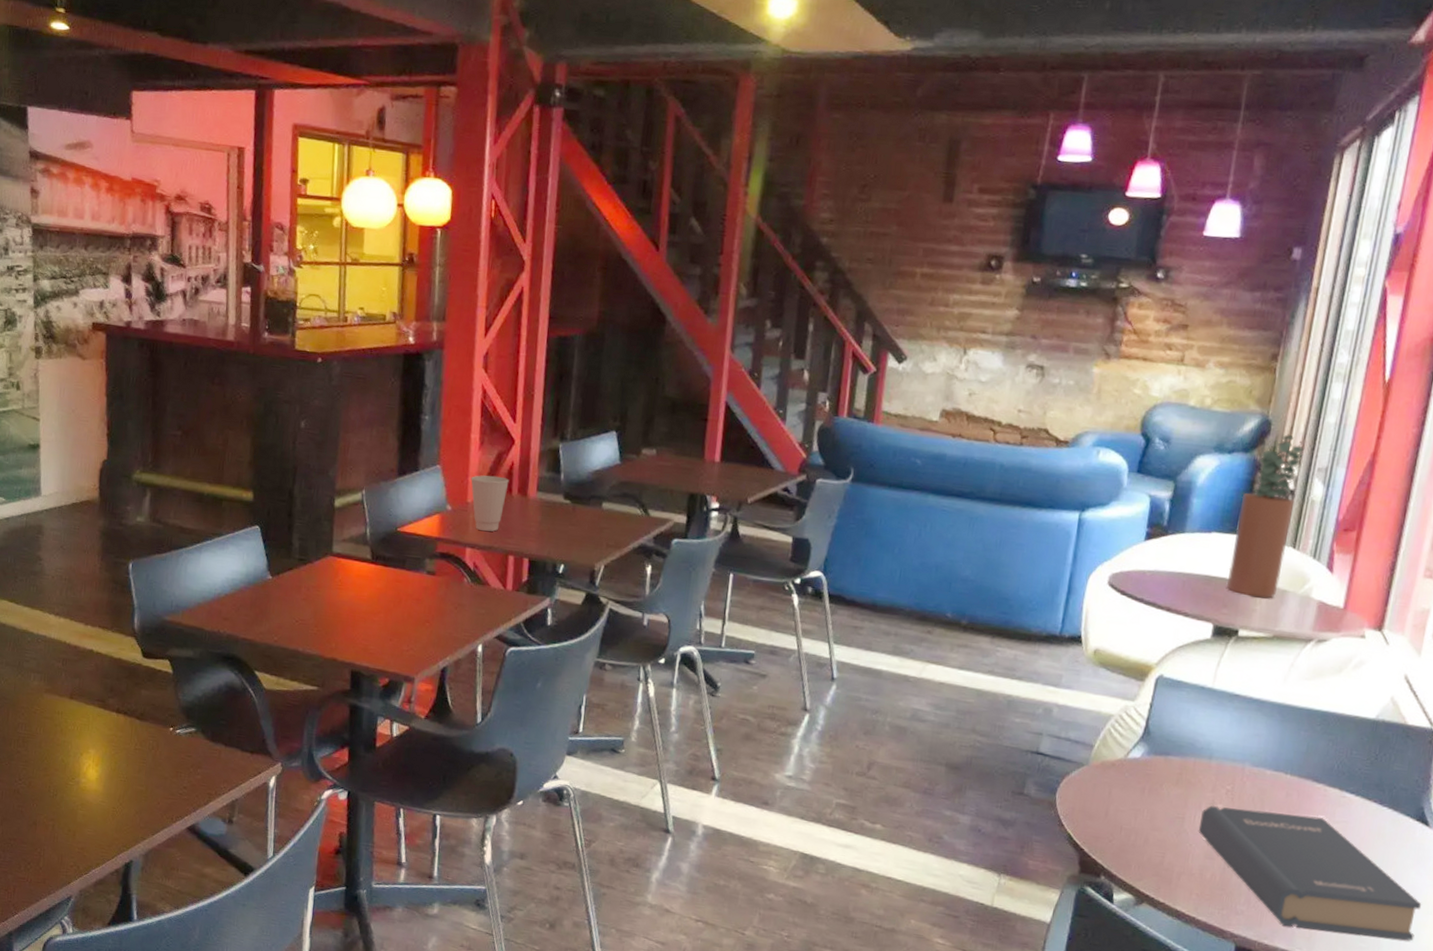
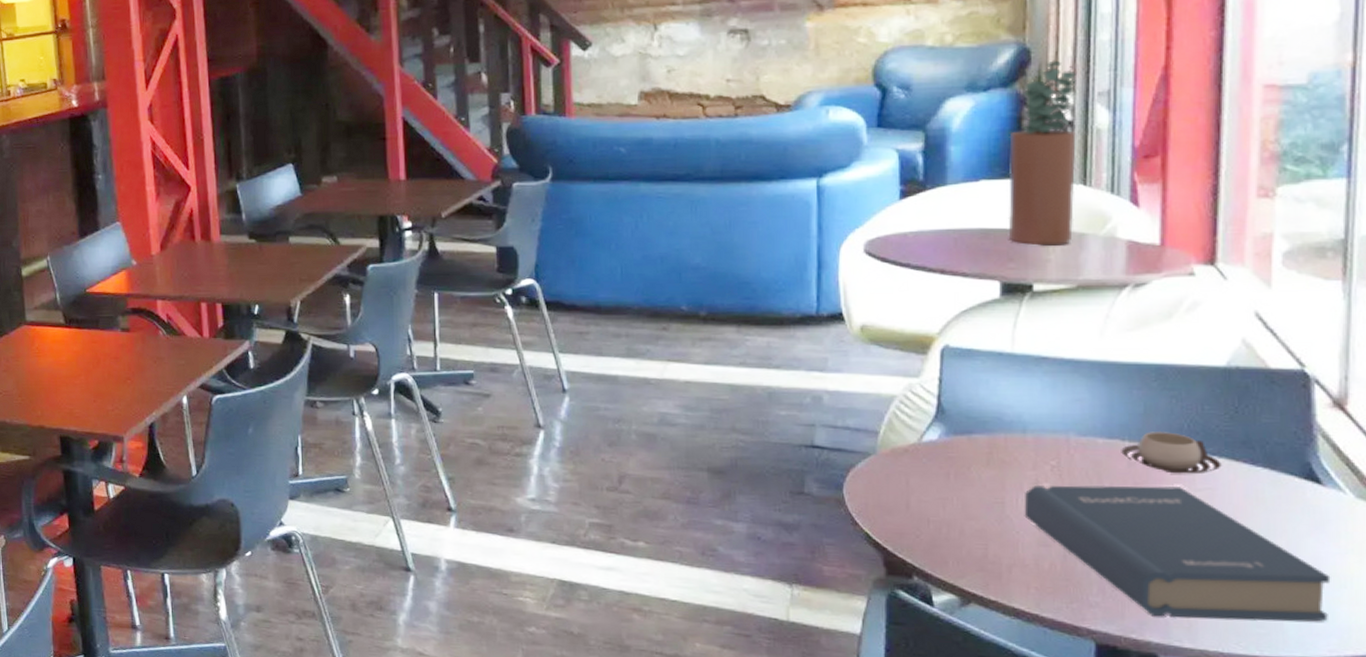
cup: present [471,475,509,532] -> none [152,225,191,281]
cup: none [1283,768,1358,808] -> present [1121,432,1222,474]

